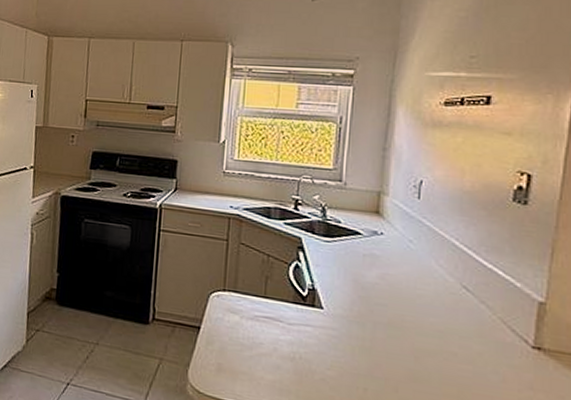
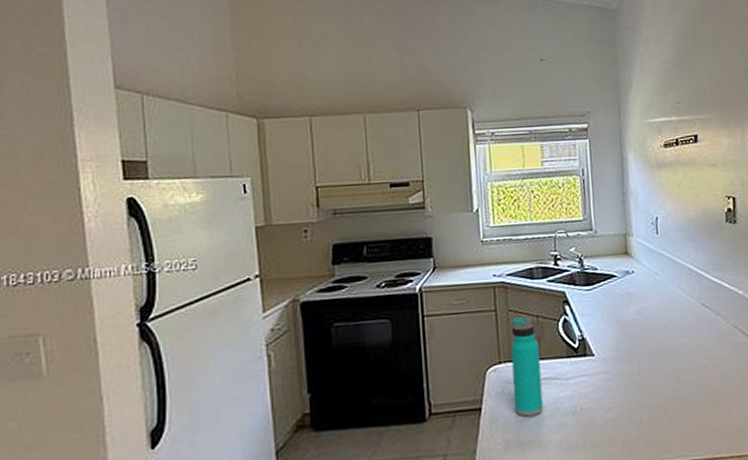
water bottle: none [231,251,267,350] -> present [510,317,544,417]

